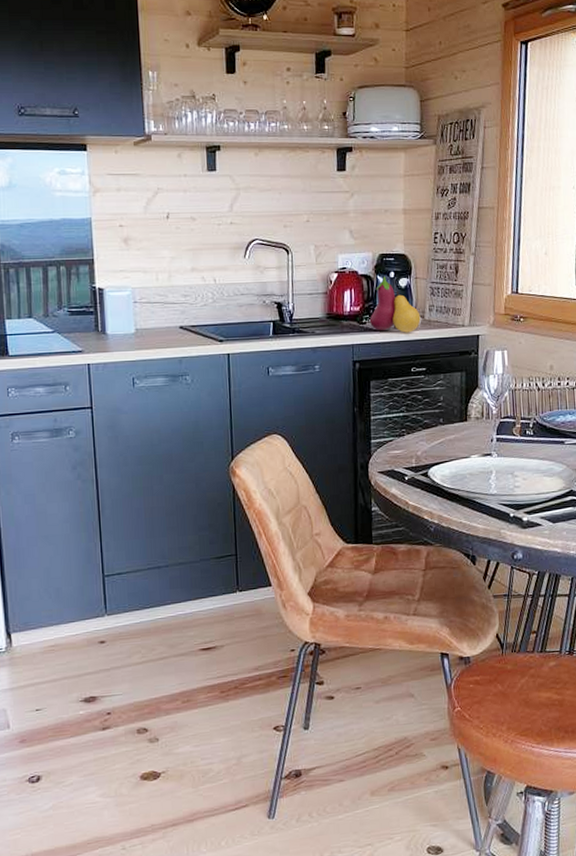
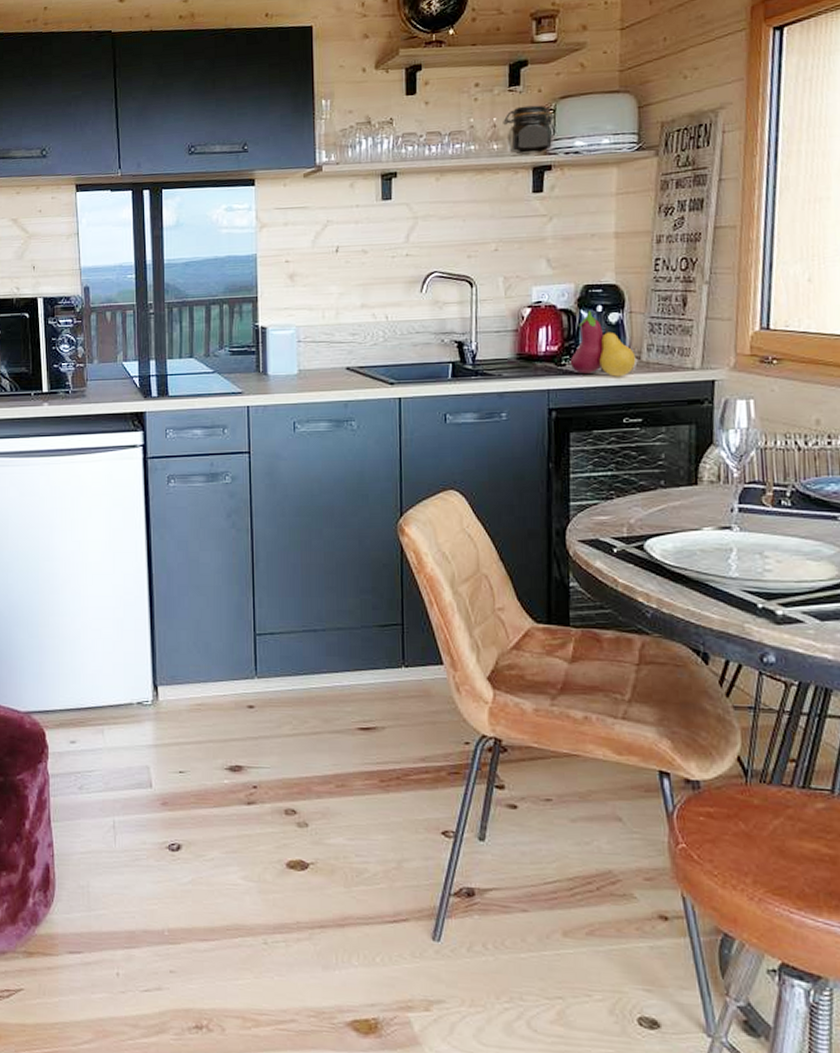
jar: none [311,92,356,136] -> present [503,105,556,155]

